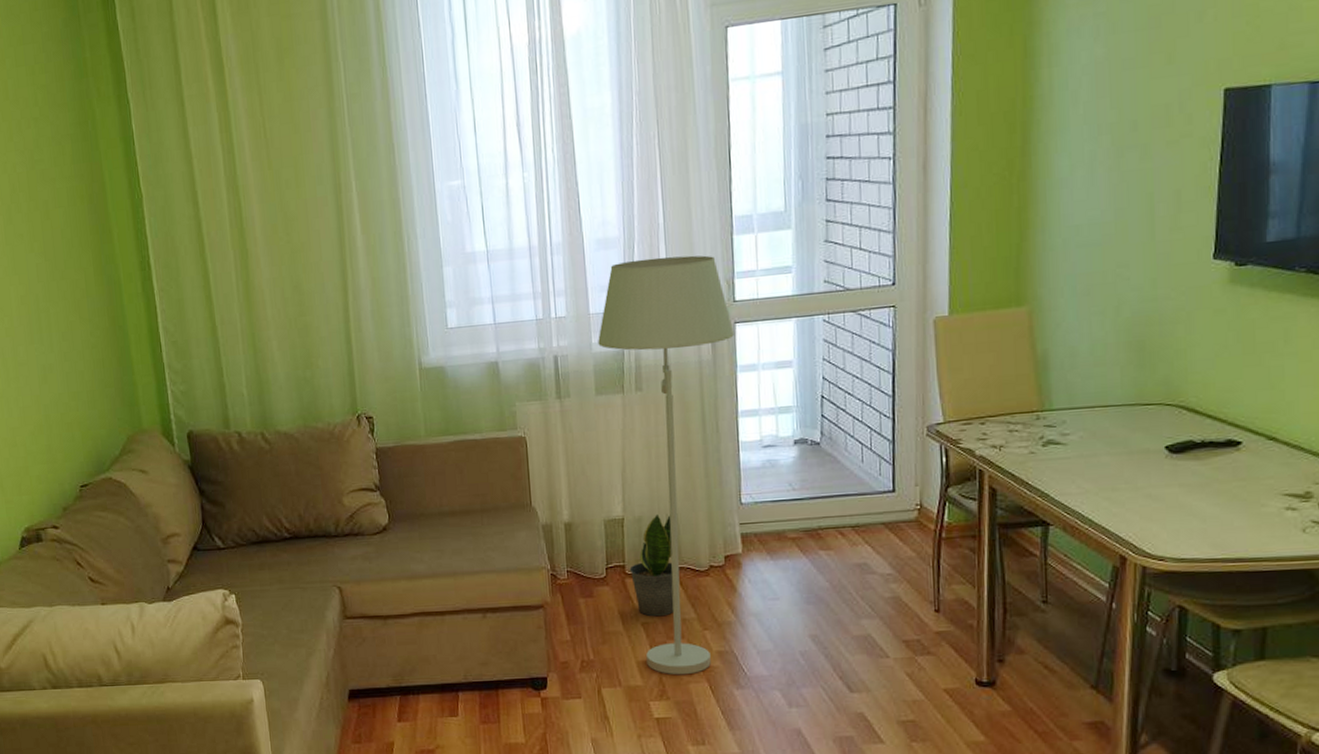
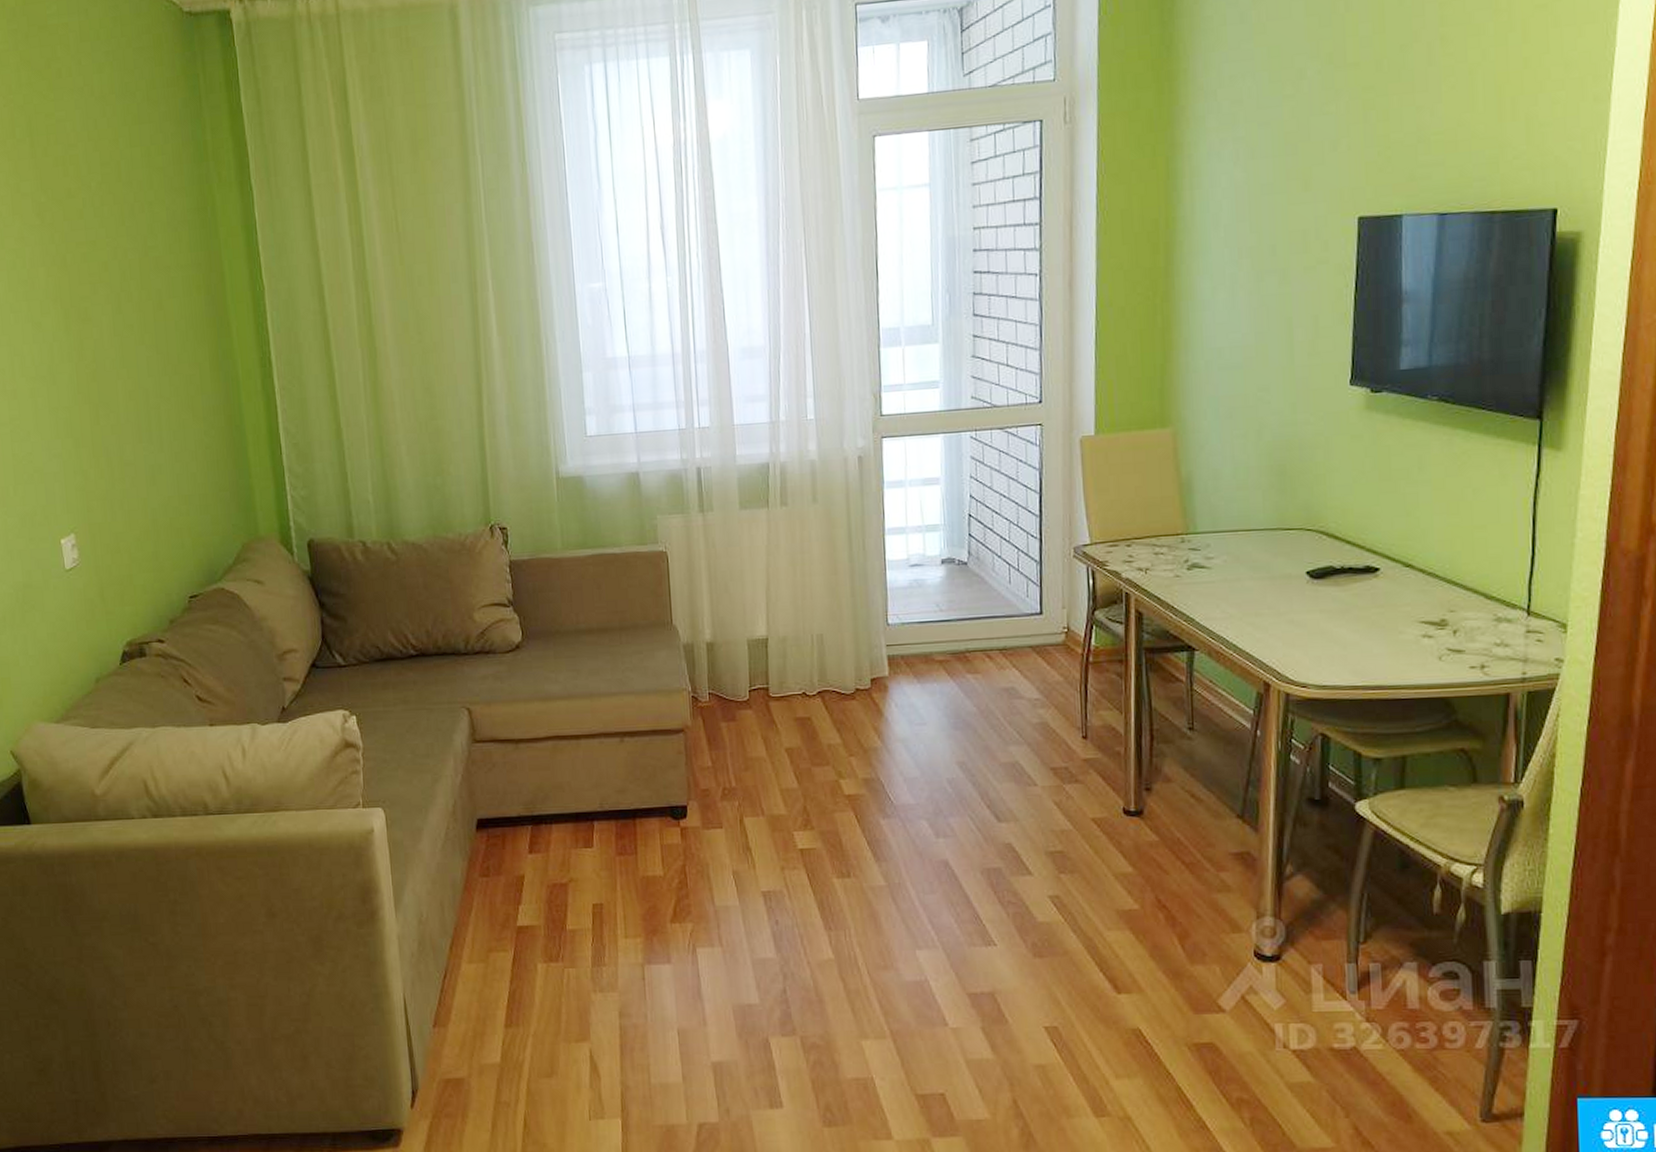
floor lamp: present [598,255,734,675] -> none [742,367,881,804]
potted plant: present [629,513,680,617] -> none [773,633,826,742]

